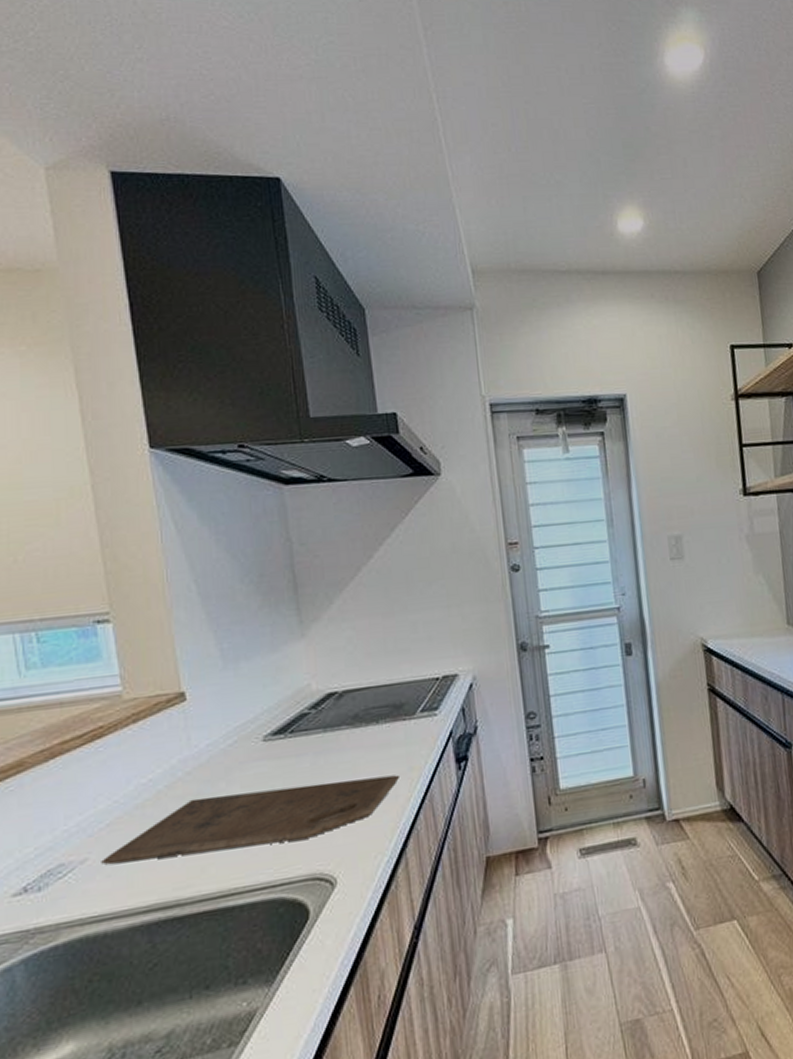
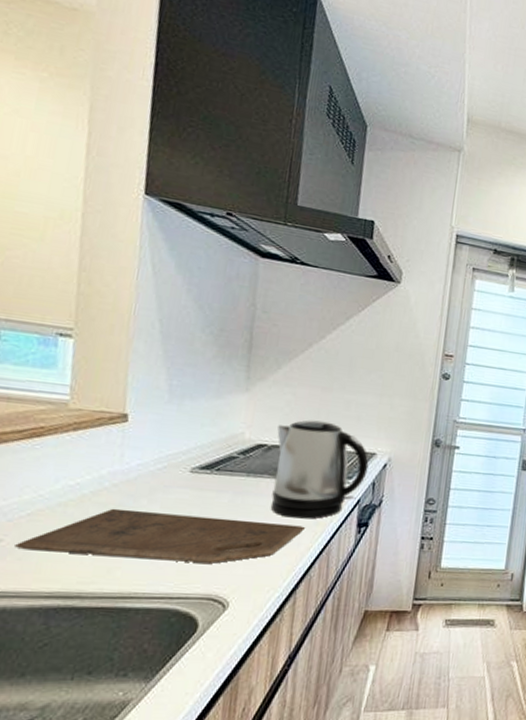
kettle: none [345,650,454,769] -> present [270,420,369,519]

